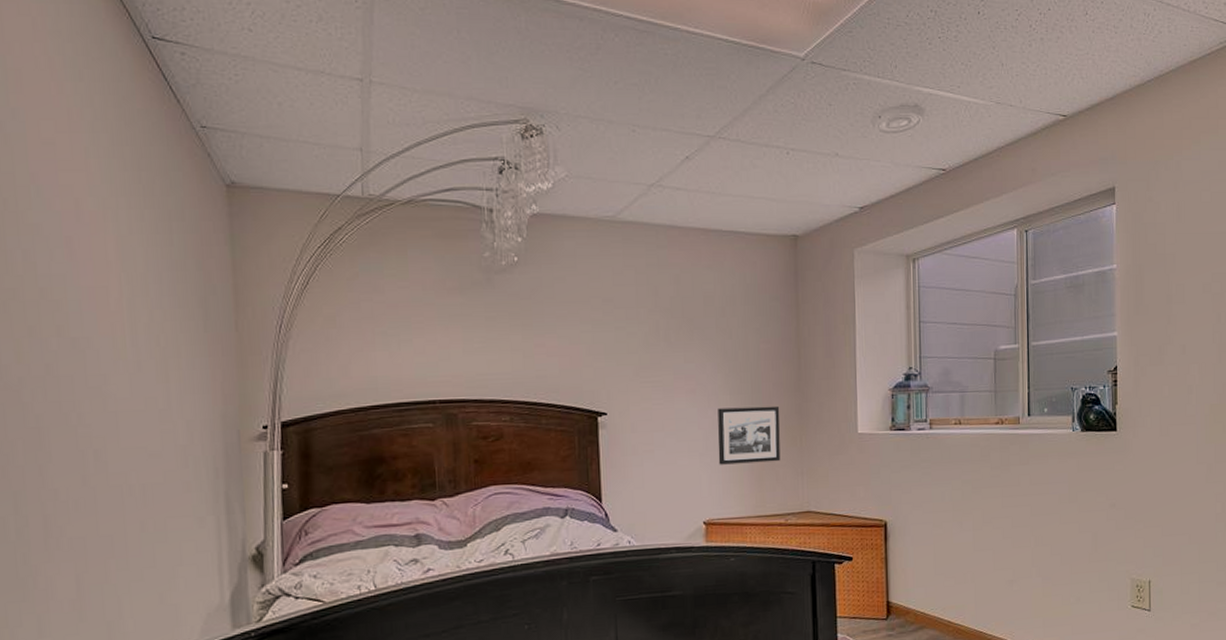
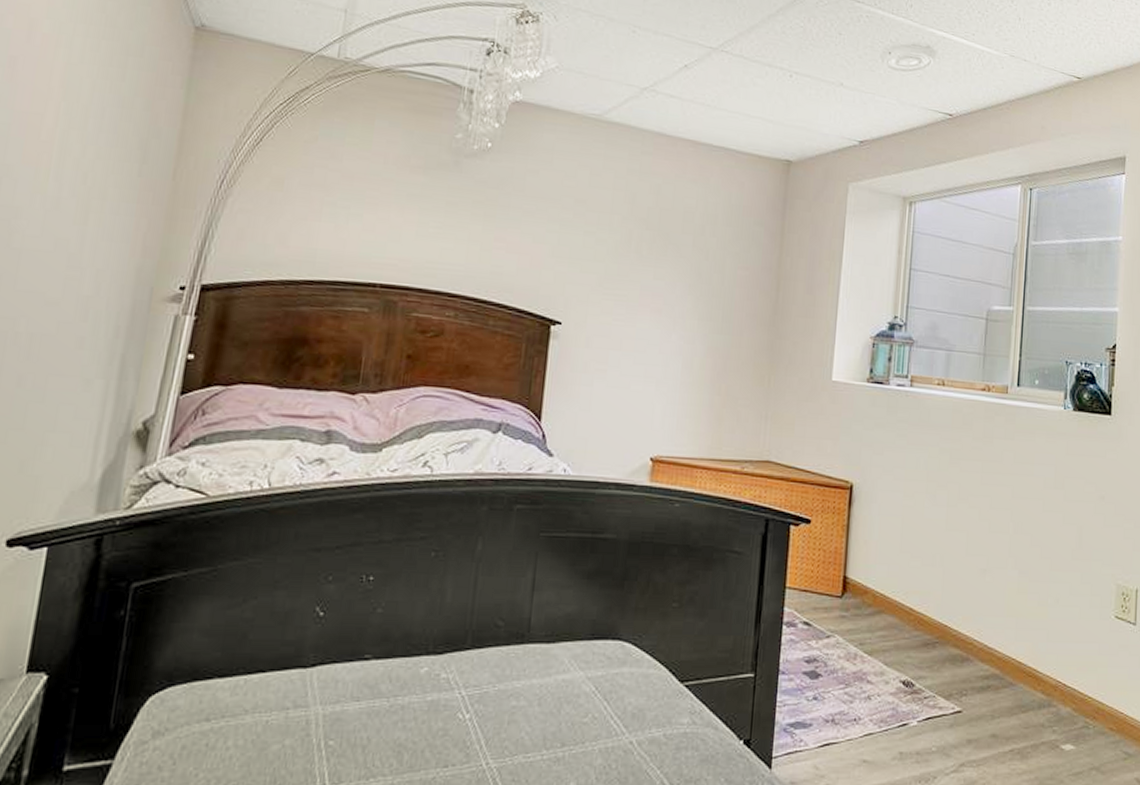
picture frame: present [717,406,781,465] -> none [676,333,751,401]

